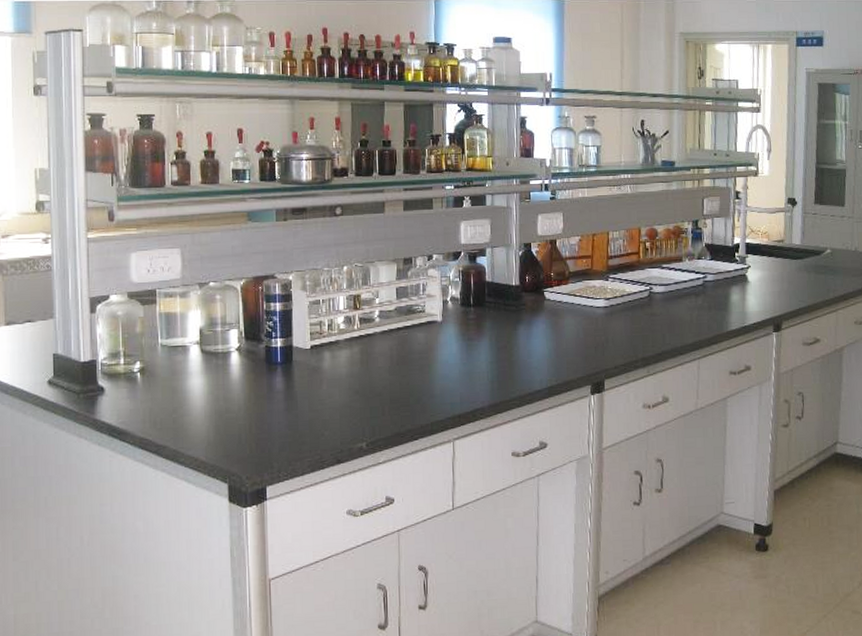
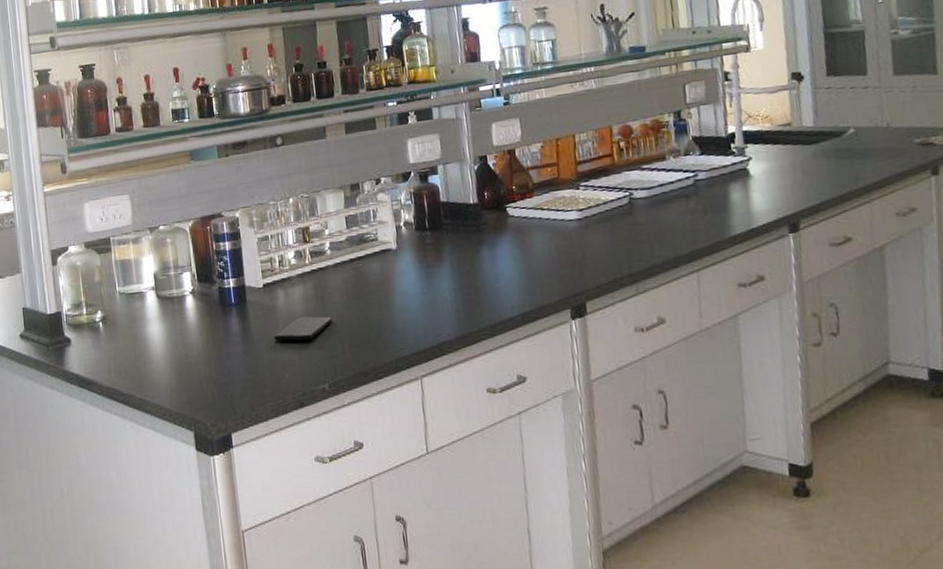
smartphone: none [317,379,375,402] -> present [274,316,333,341]

